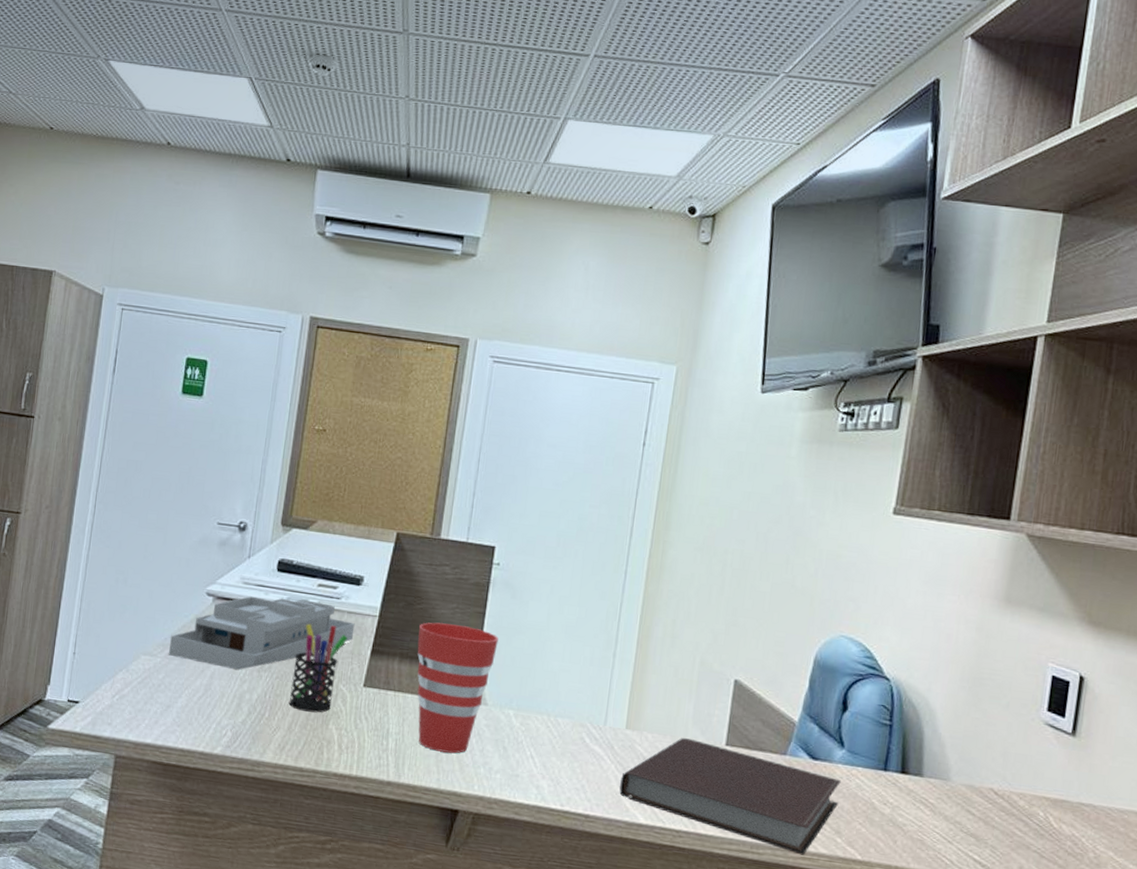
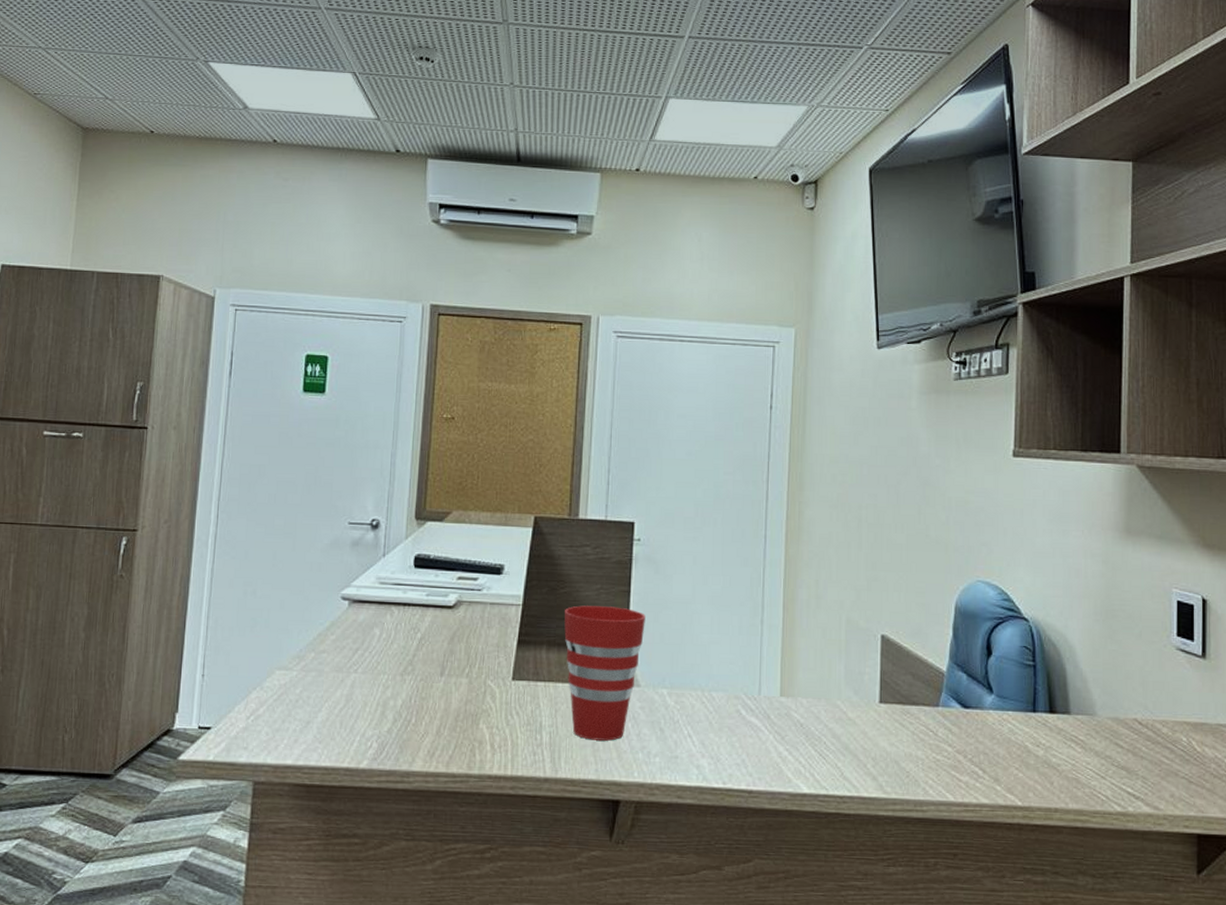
desk organizer: present [168,596,355,671] -> none [304,594,499,676]
pen holder: present [288,623,348,713] -> none [435,619,492,713]
notebook: present [619,738,841,856] -> none [780,700,994,808]

